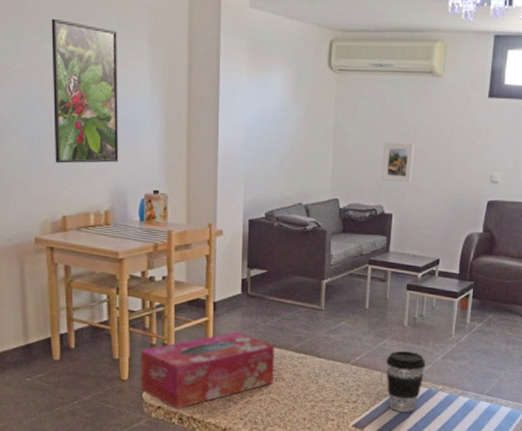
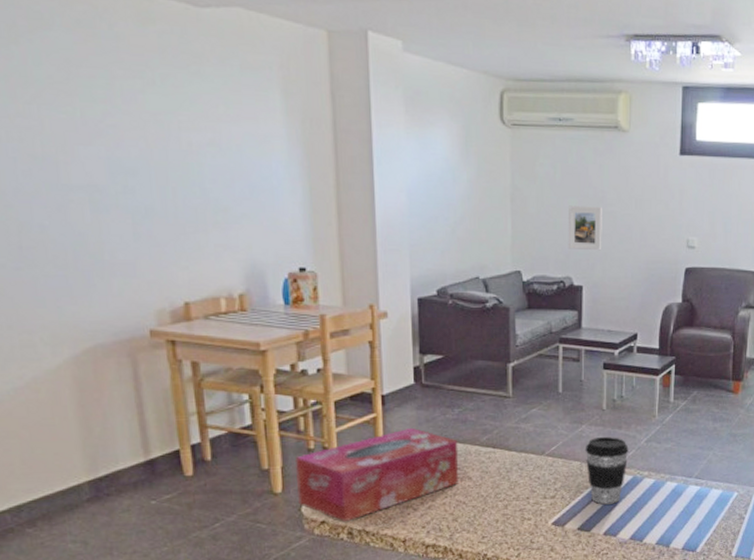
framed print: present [51,18,119,164] -> none [152,61,253,239]

